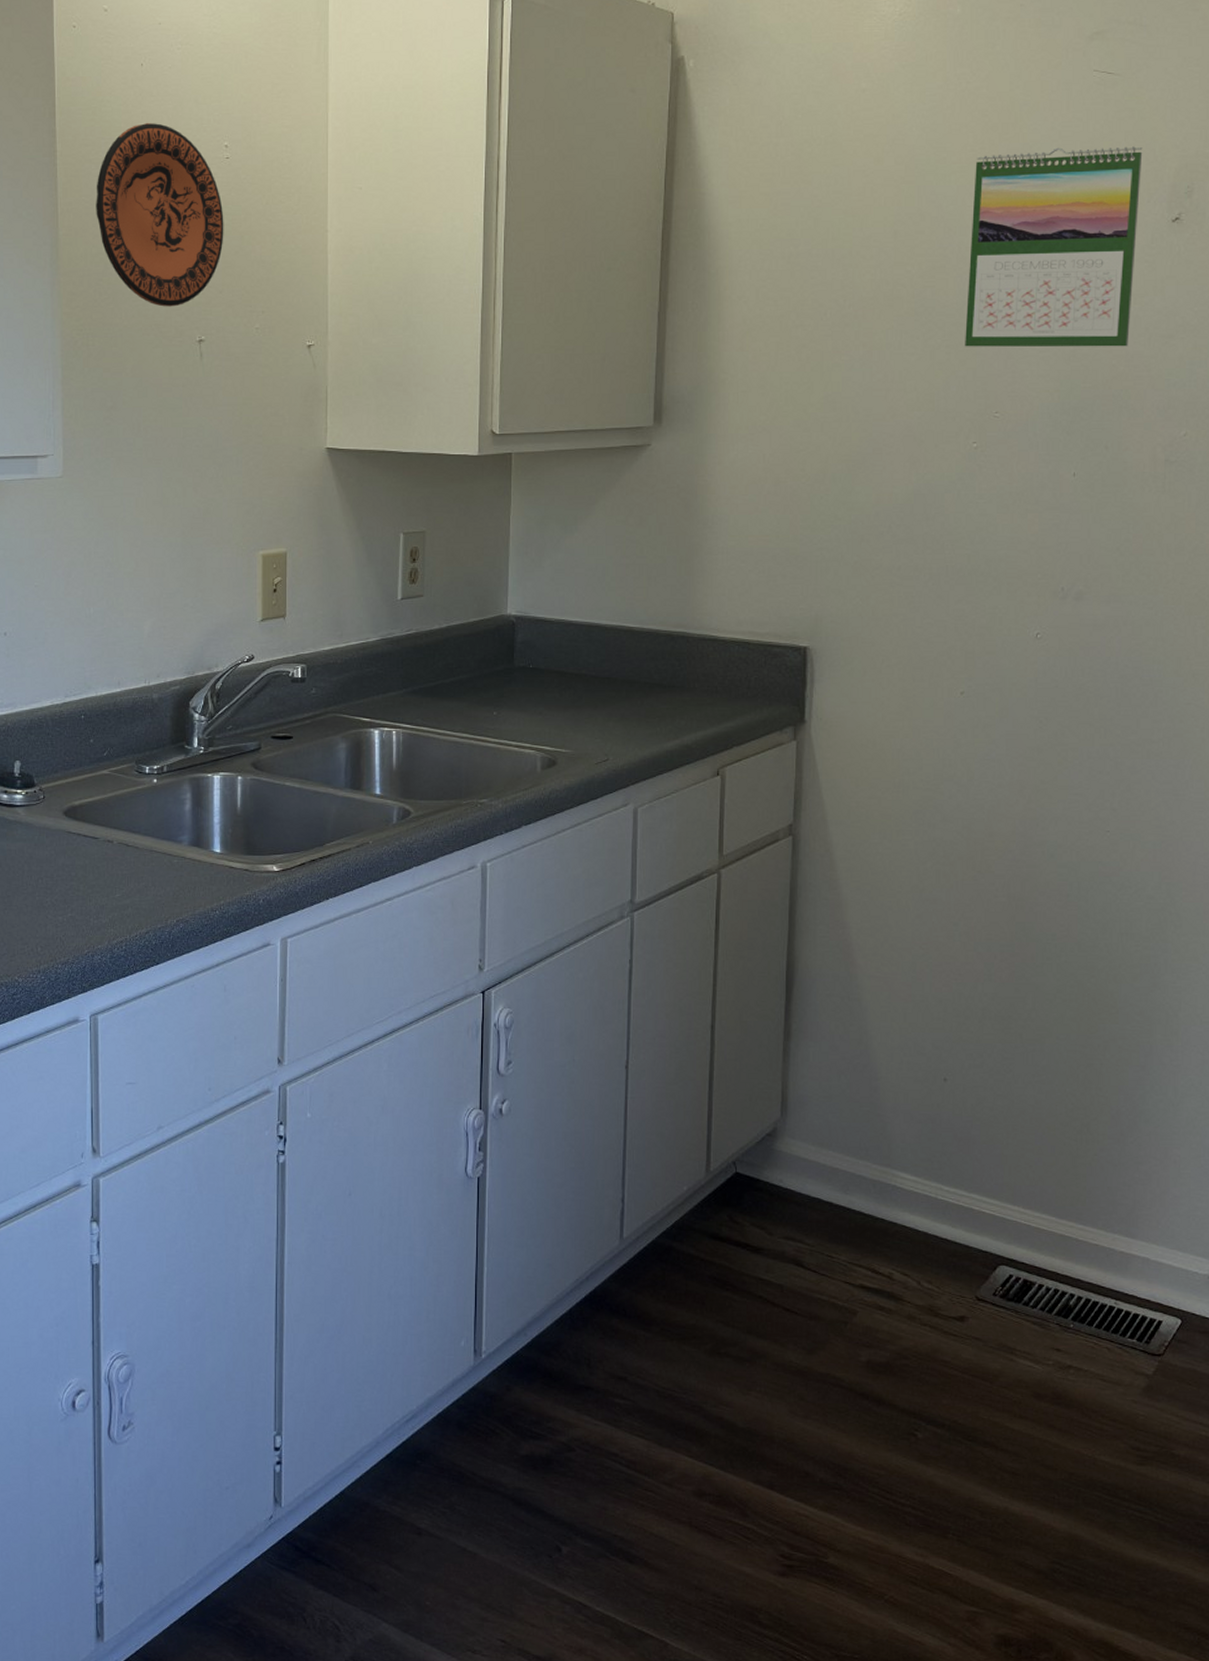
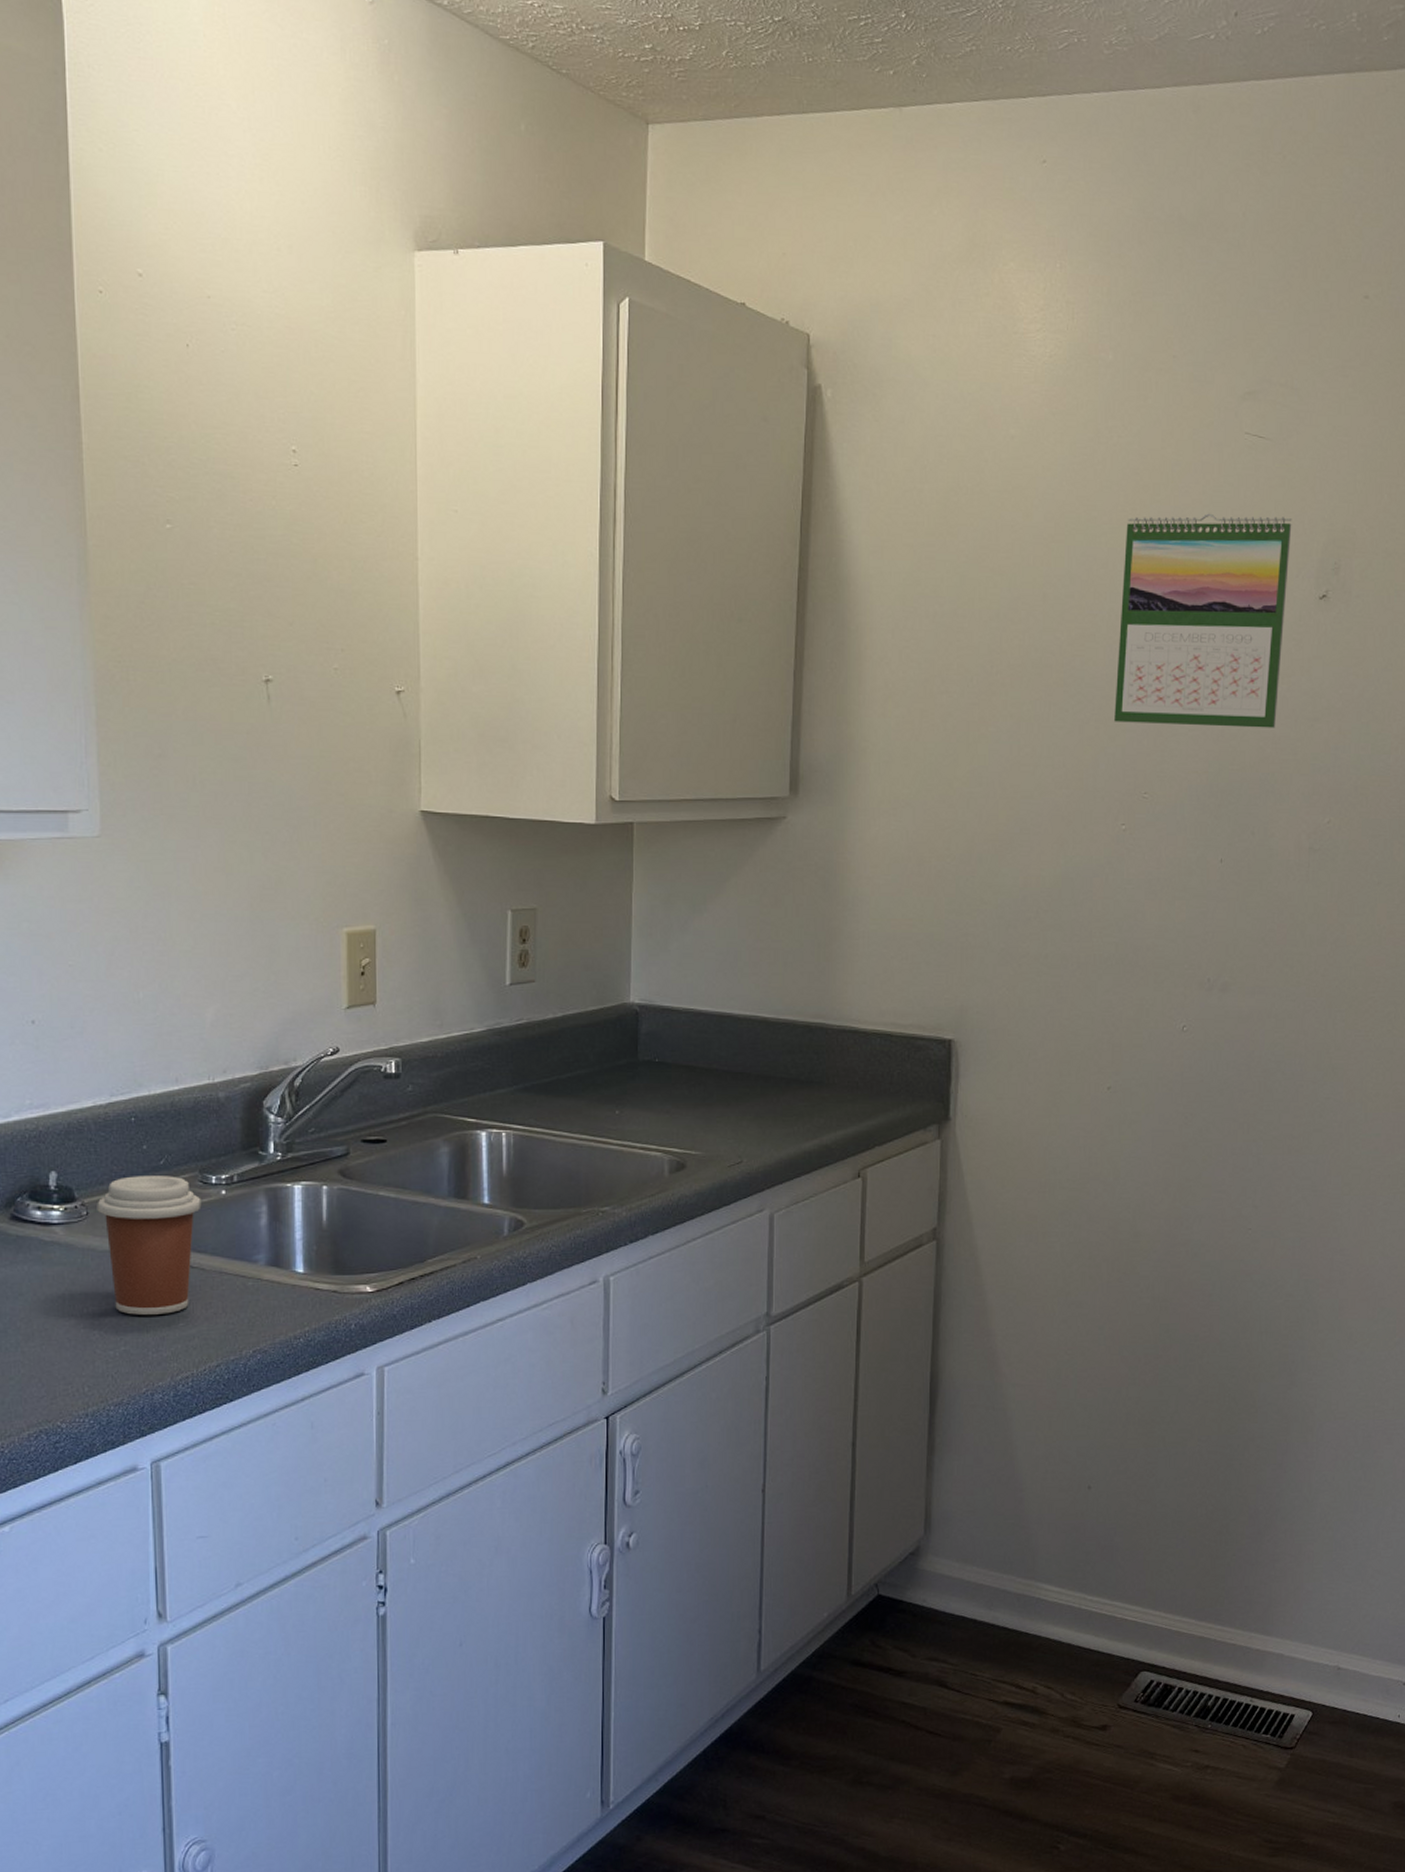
coffee cup: none [52,766,137,886] -> present [97,1176,202,1315]
decorative plate: present [96,122,224,307] -> none [133,415,294,639]

